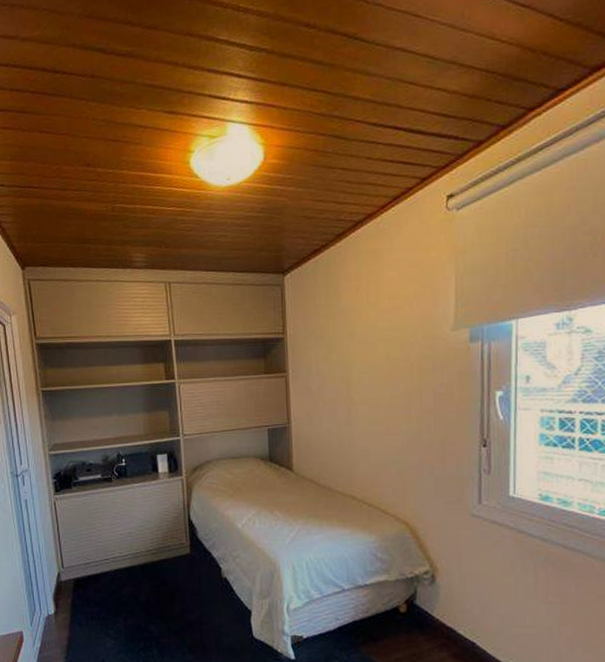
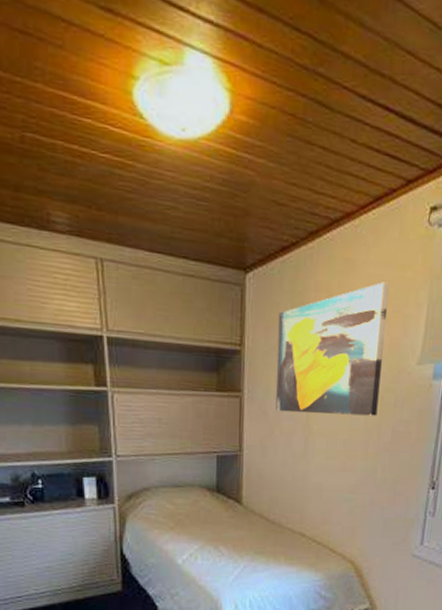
wall art: none [315,264,416,386] -> present [275,282,390,416]

